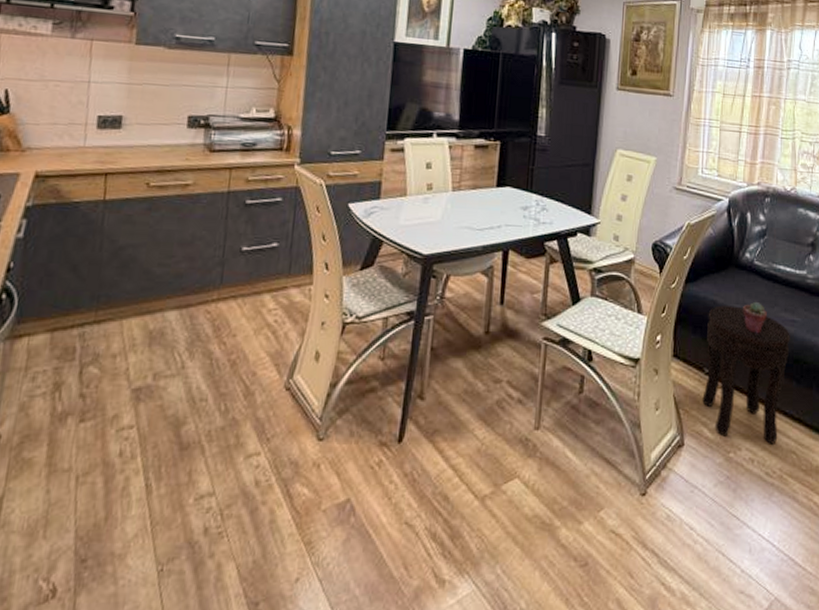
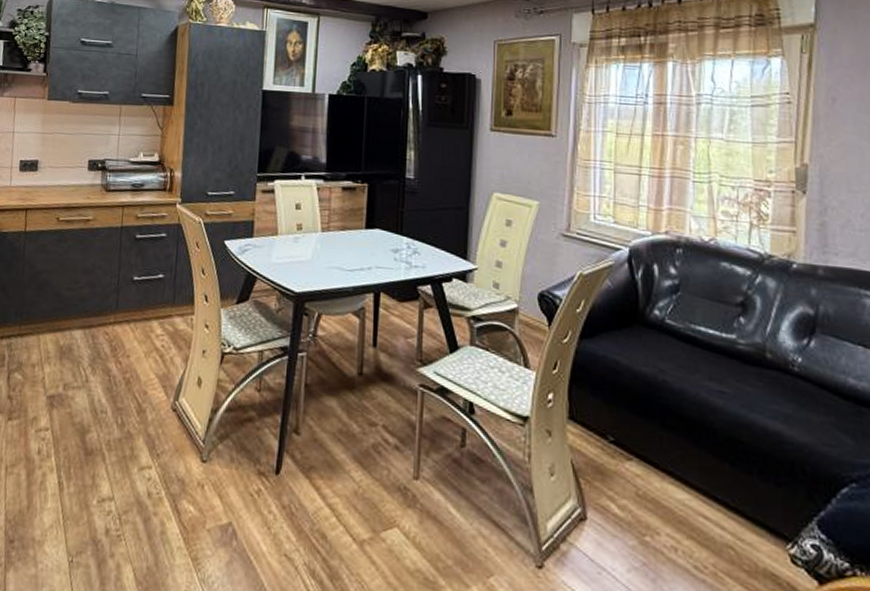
side table: present [702,305,790,444] -> none [607,366,719,534]
potted succulent: present [743,301,767,334] -> none [654,365,686,403]

